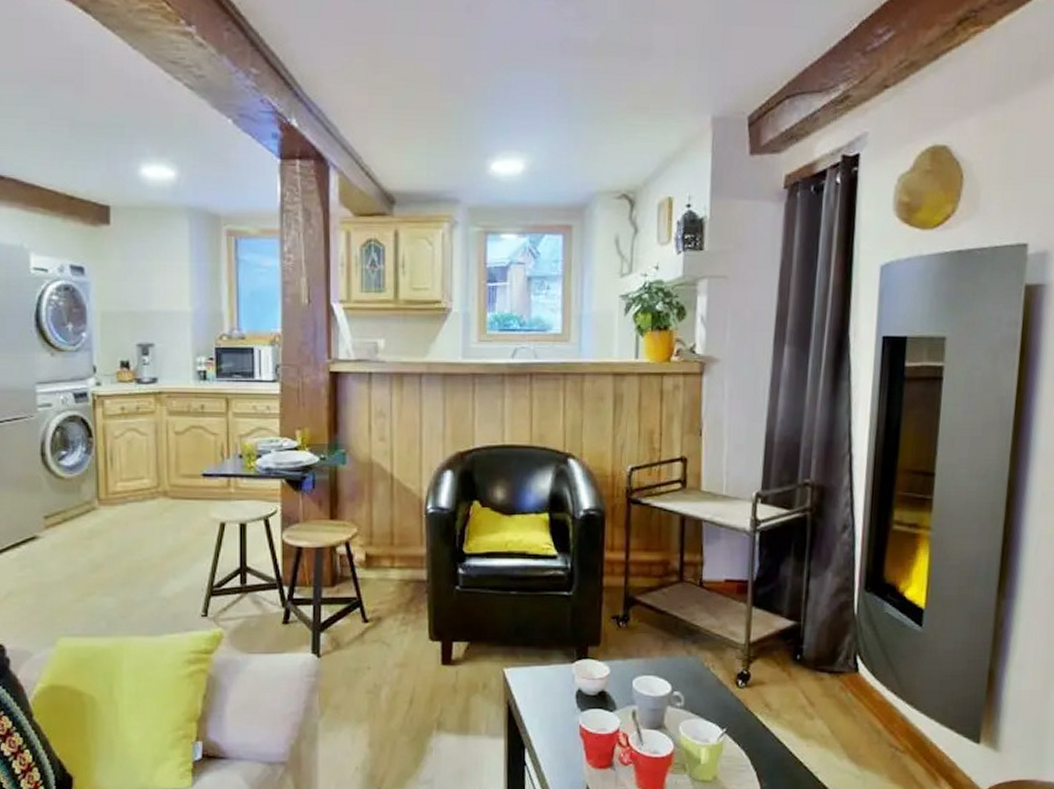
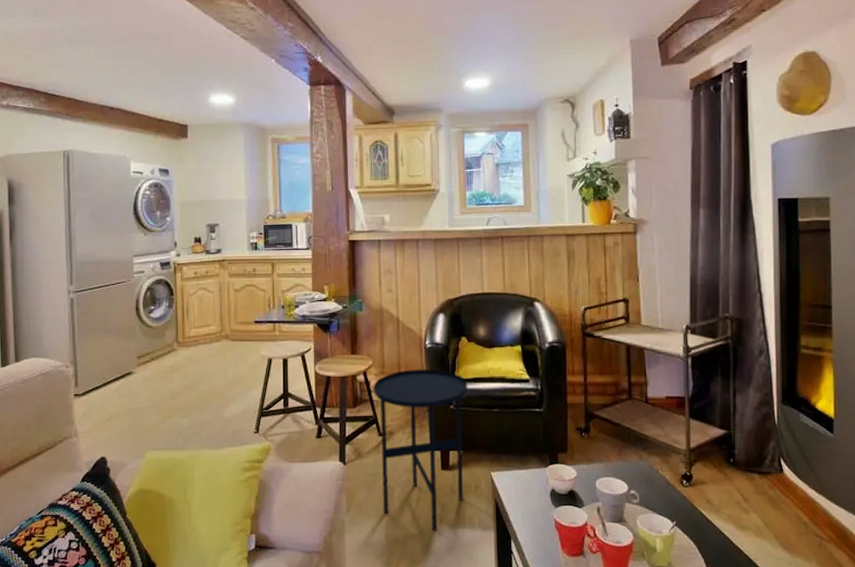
side table: none [358,539,479,737] -> present [374,368,468,530]

